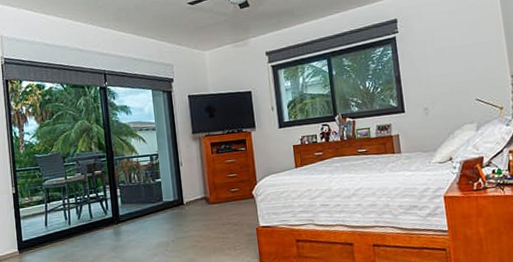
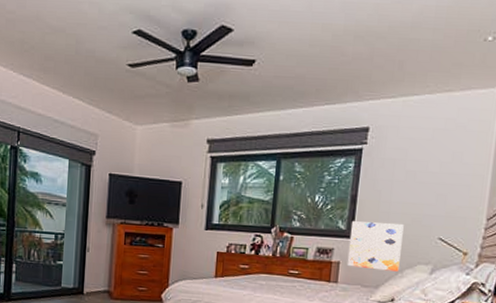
wall art: none [400,92,450,137] -> present [347,221,404,272]

